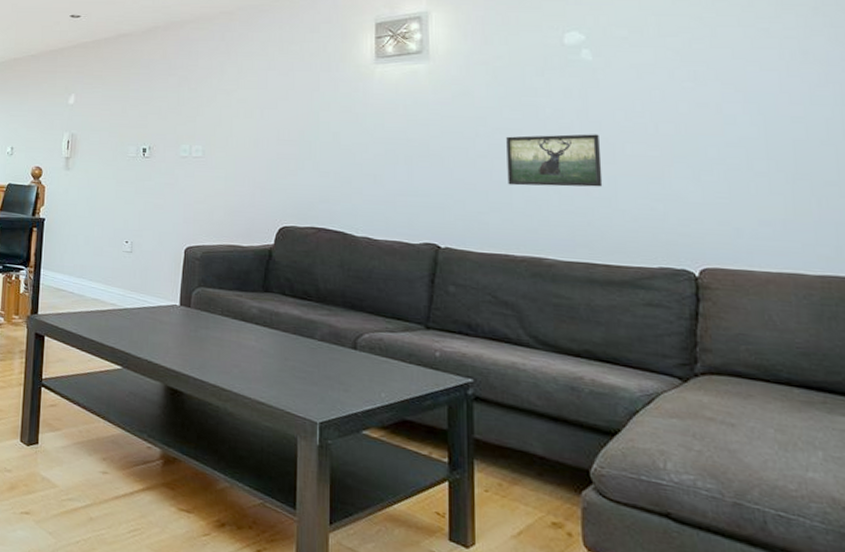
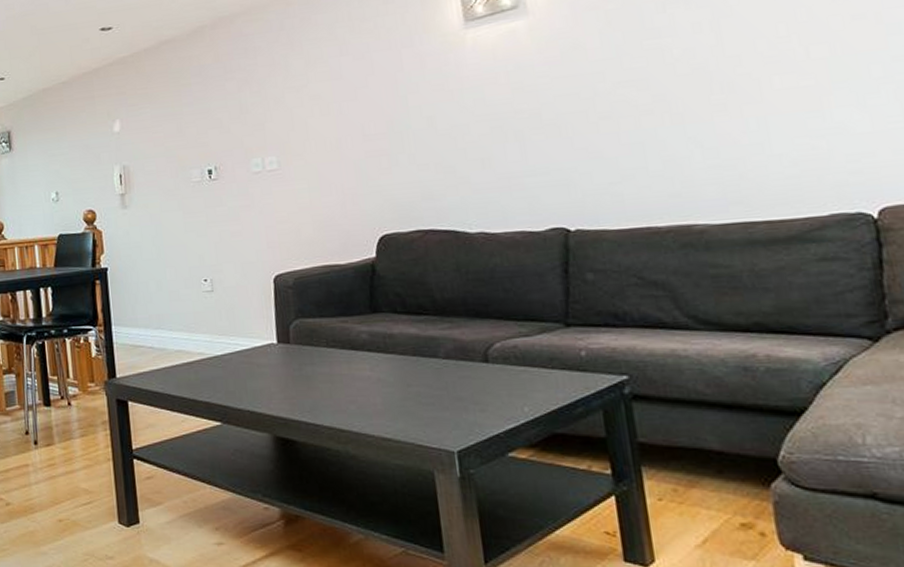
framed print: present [506,134,603,187] -> none [631,70,752,146]

